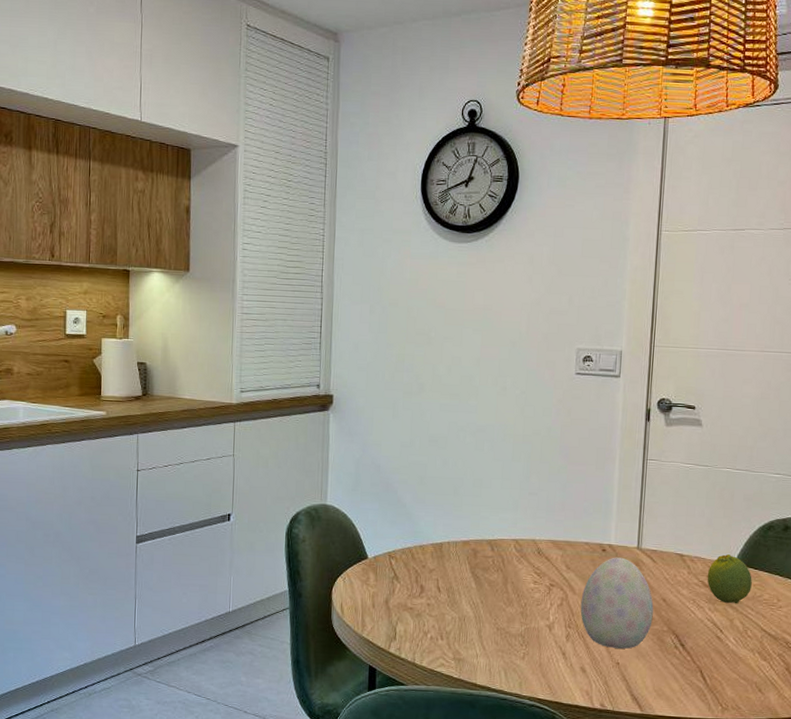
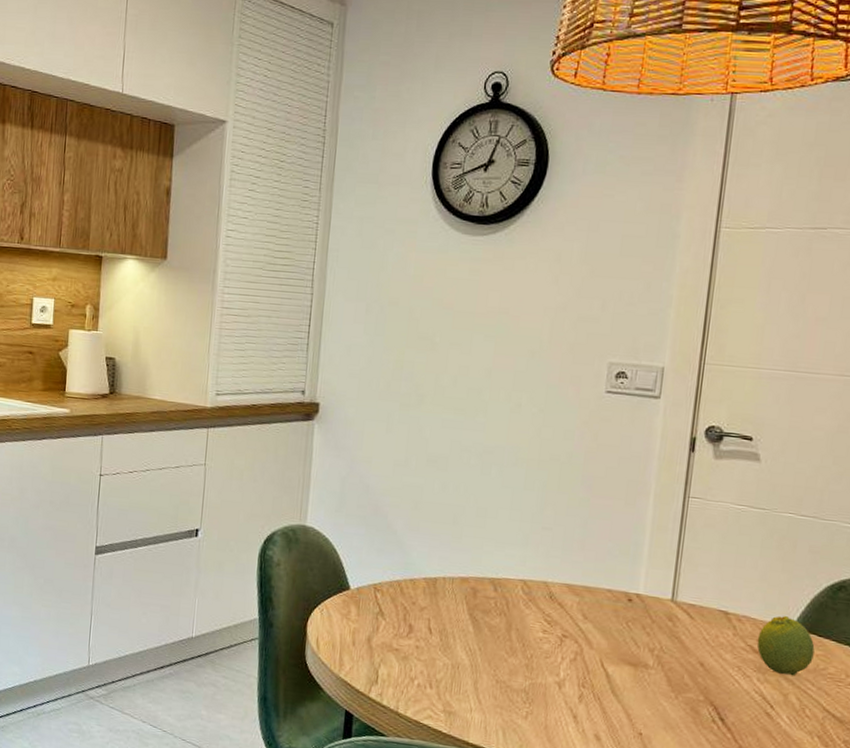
decorative egg: present [580,557,654,649] -> none [597,609,689,718]

